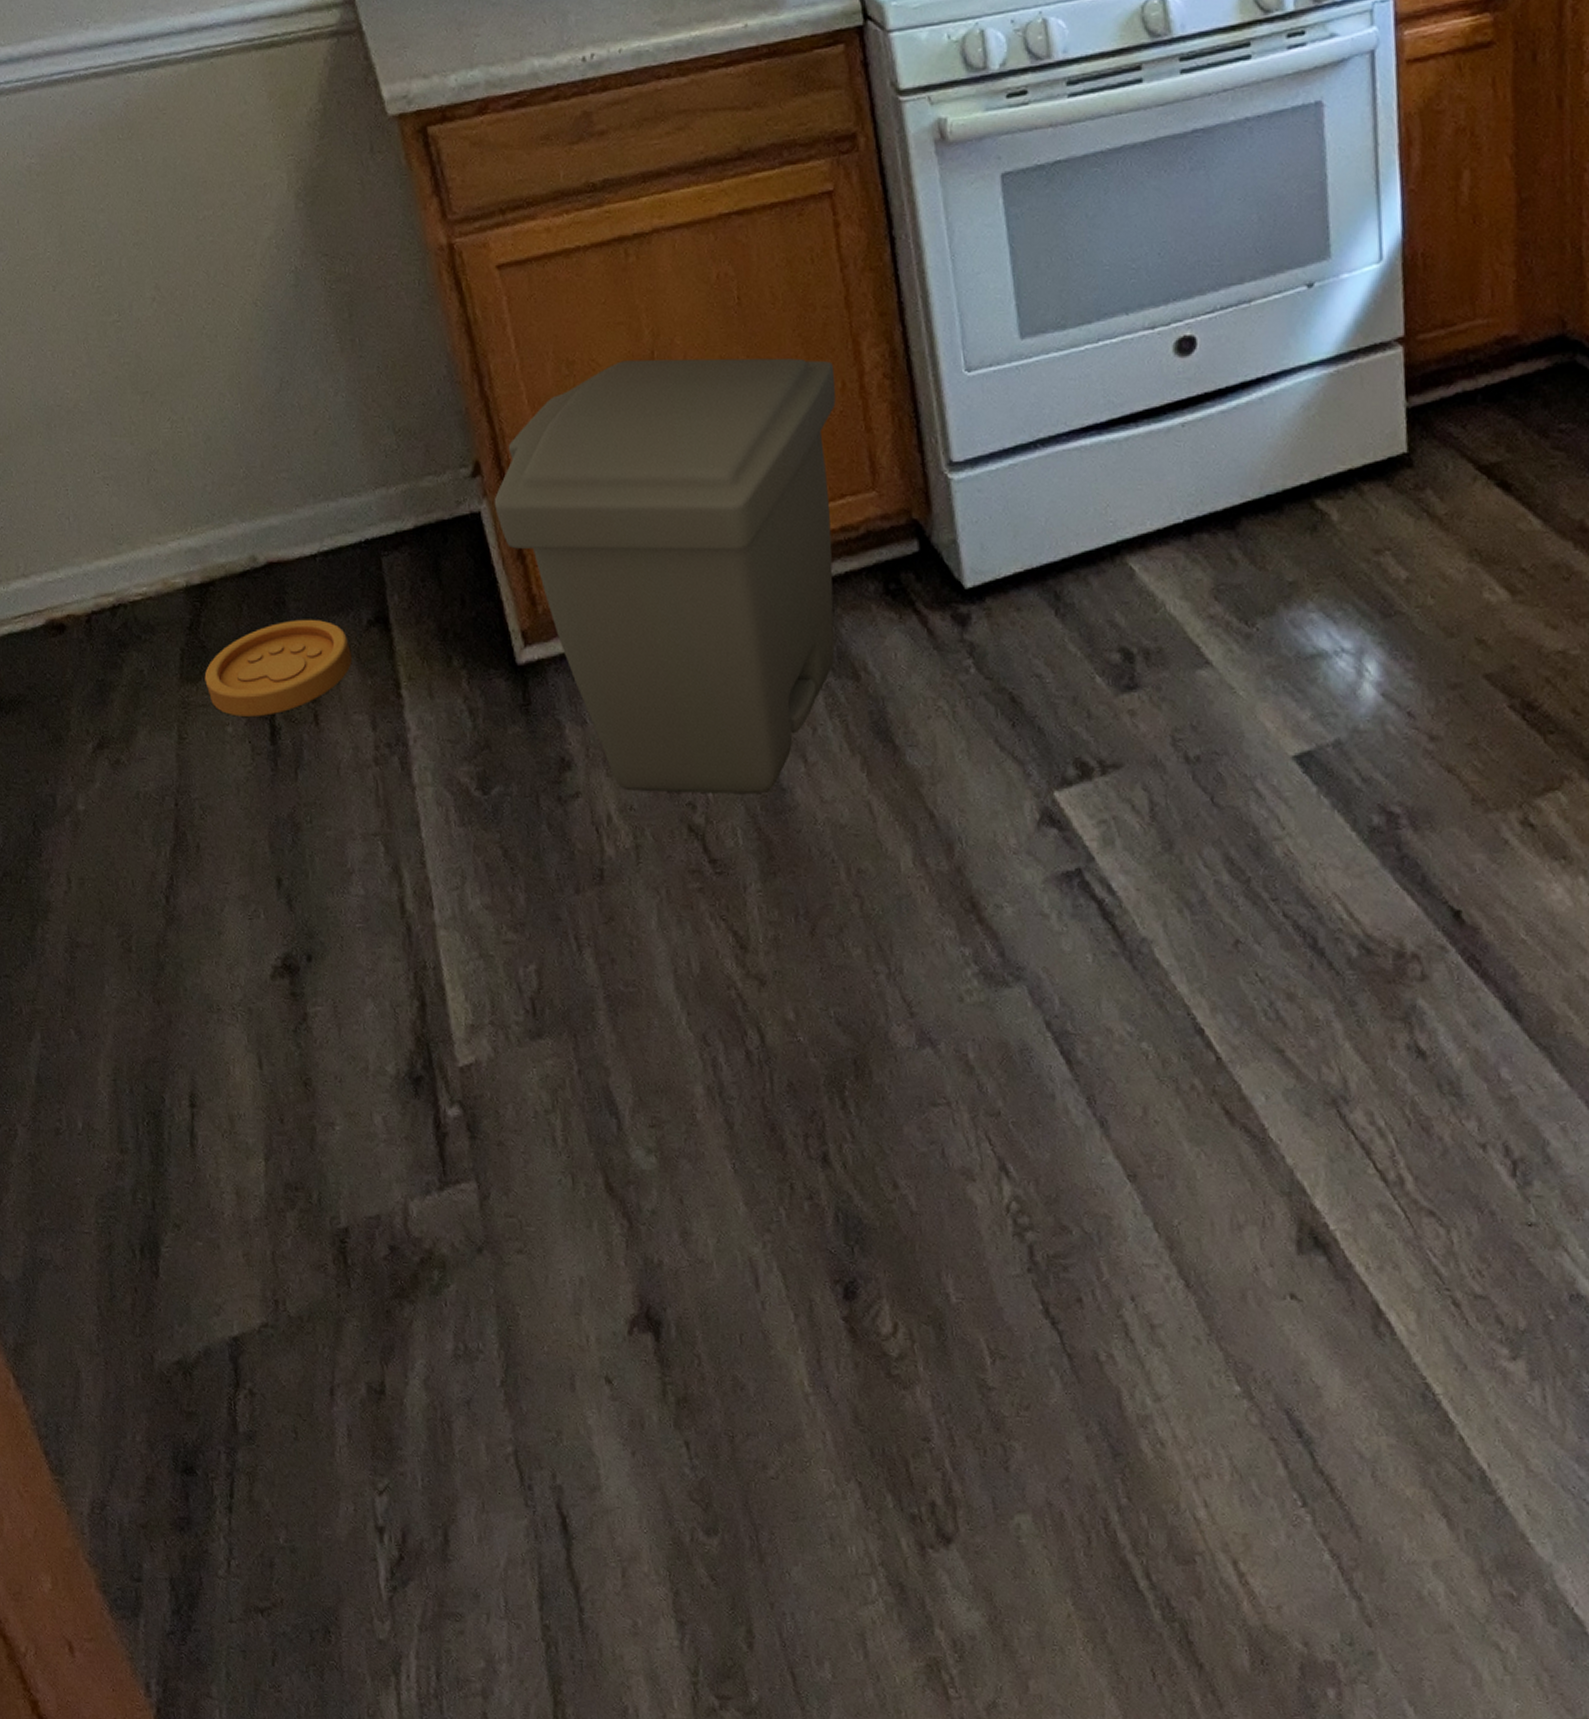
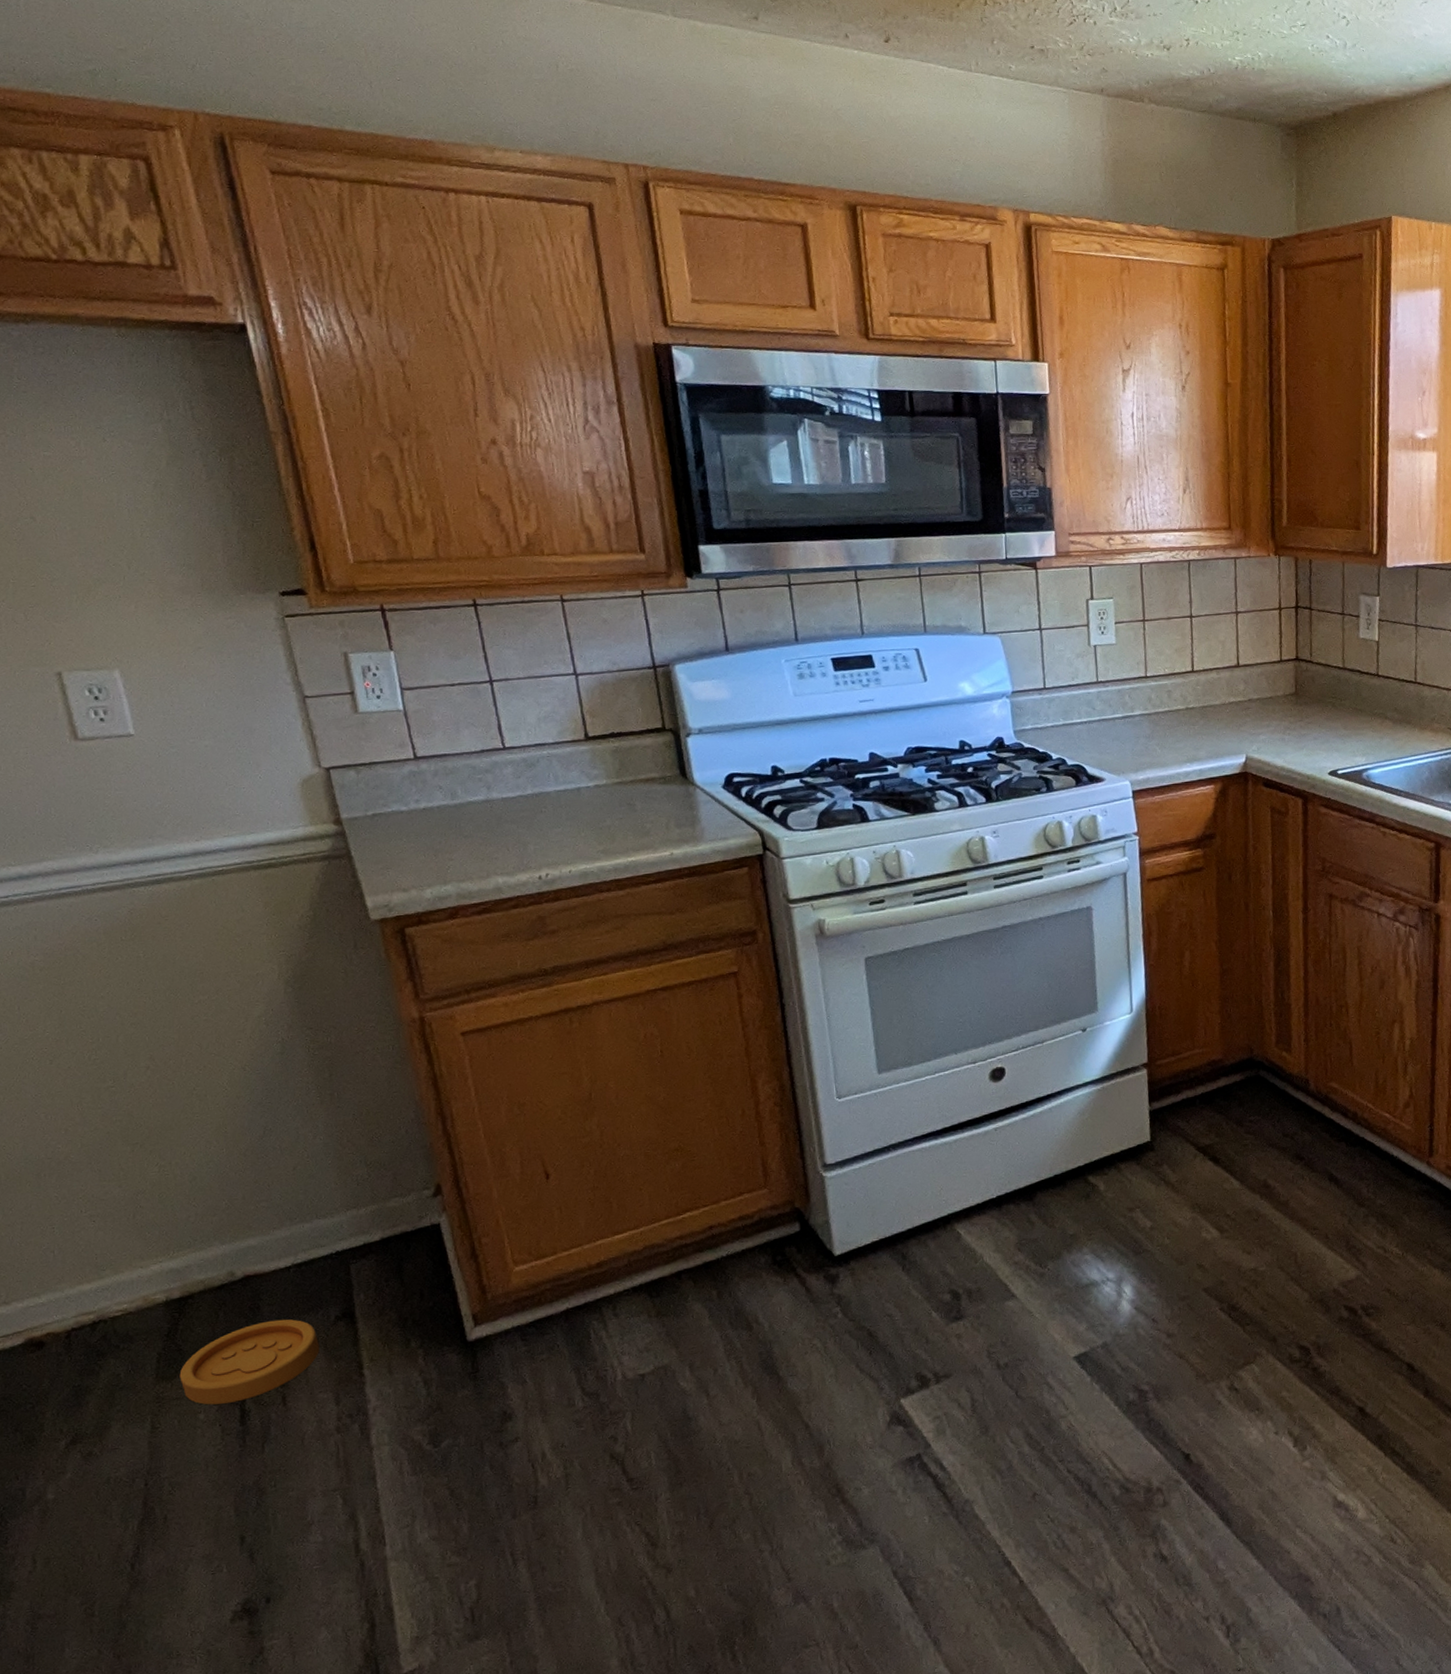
trash can: present [494,358,836,794] -> none [452,1094,737,1432]

